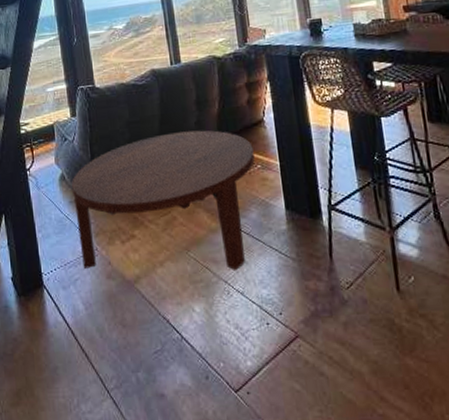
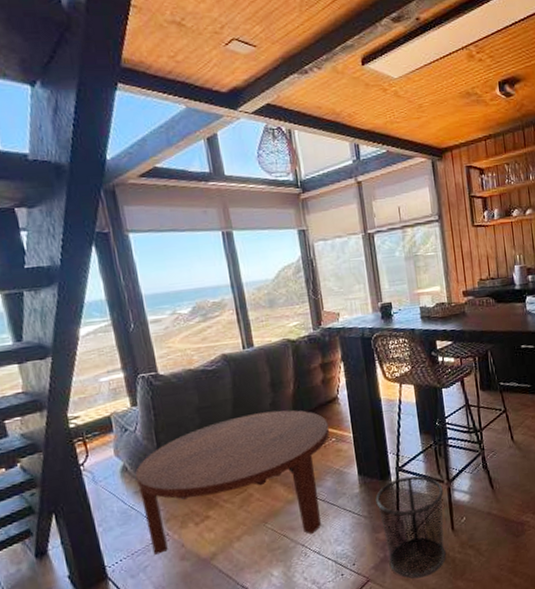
waste bin: none [305,217,391,345] -> present [375,475,446,579]

